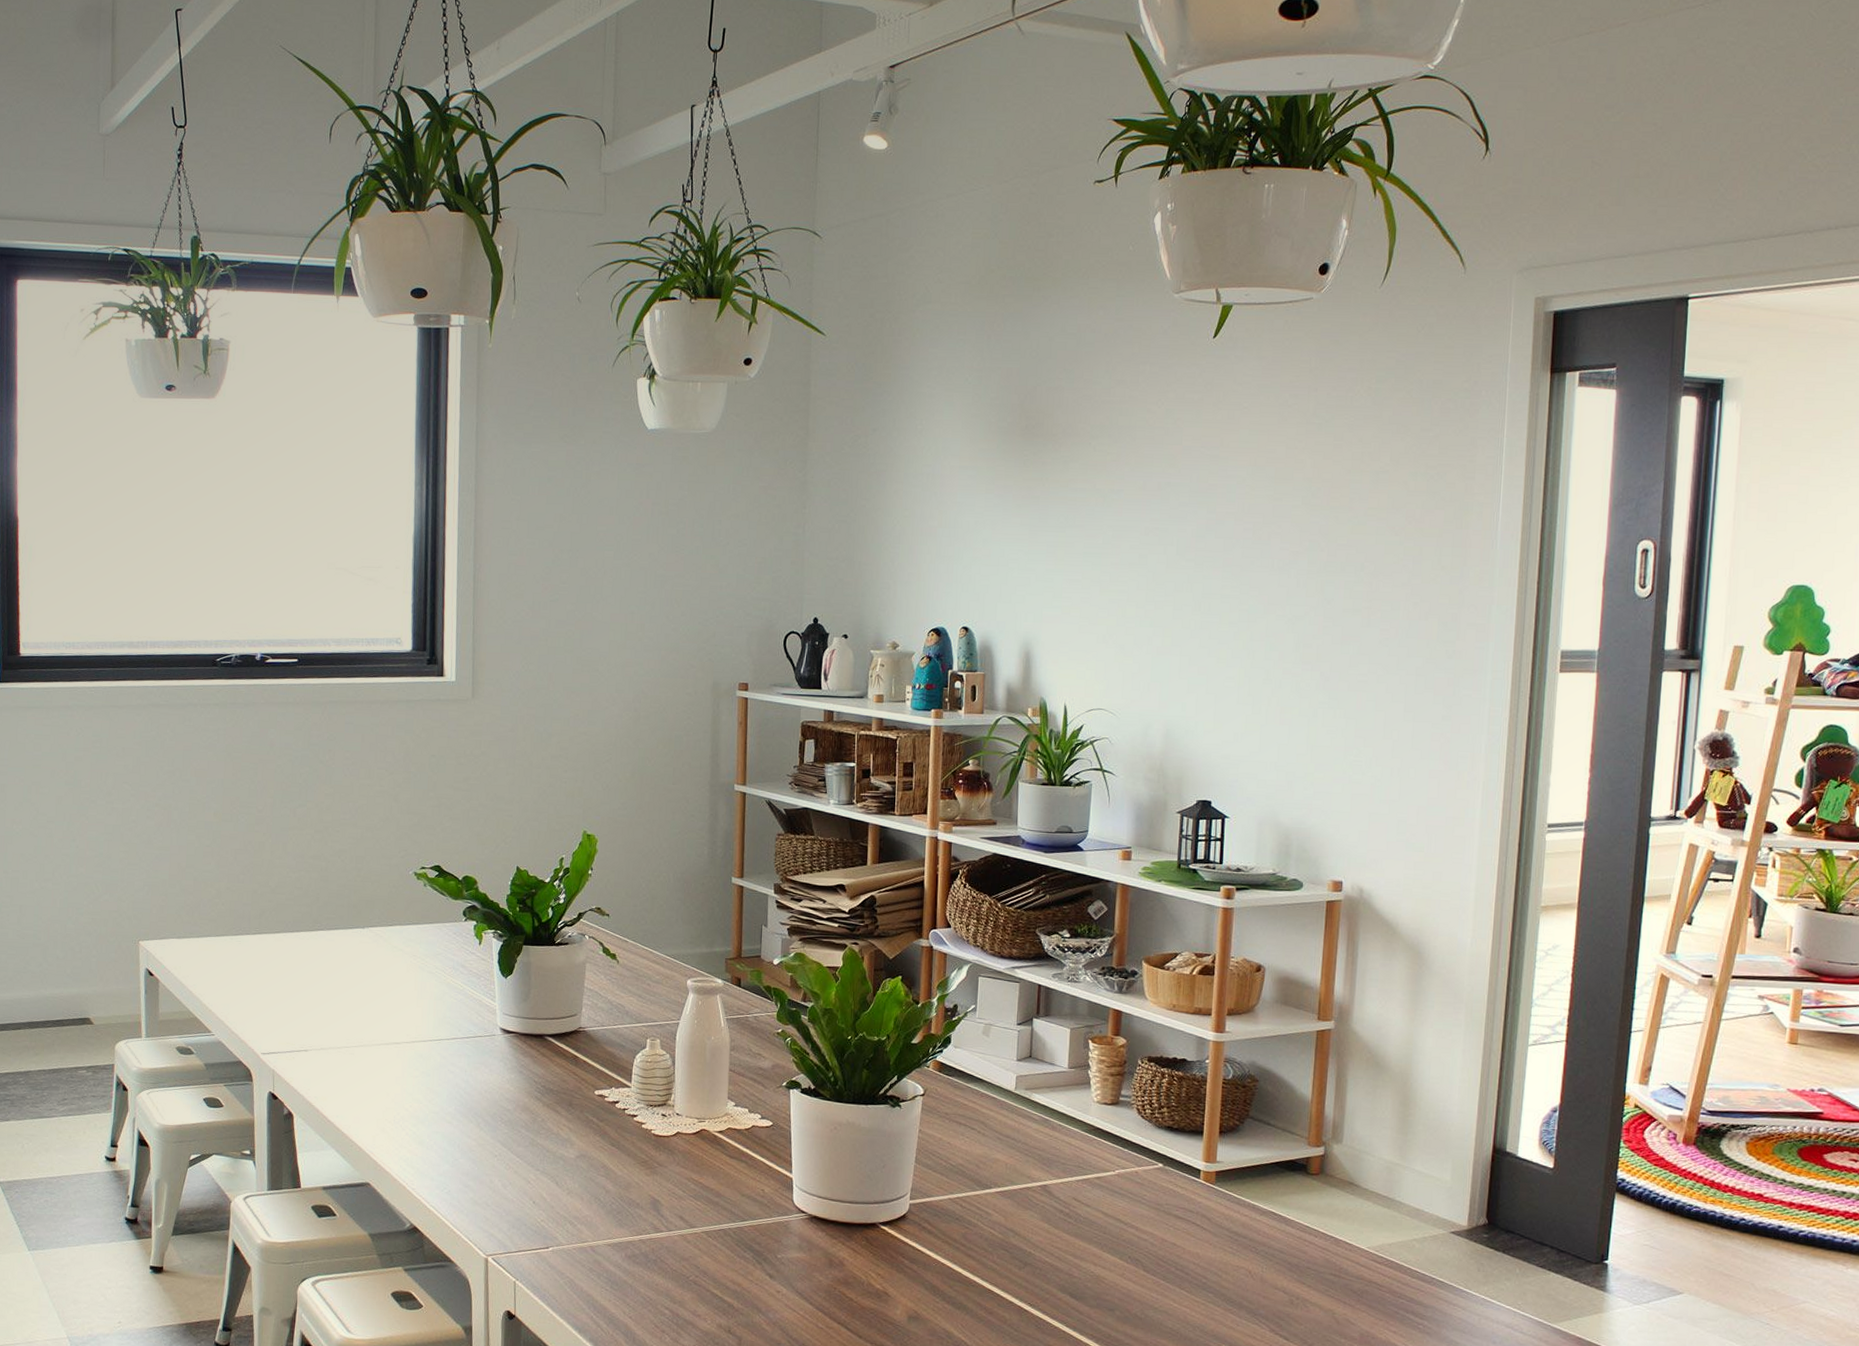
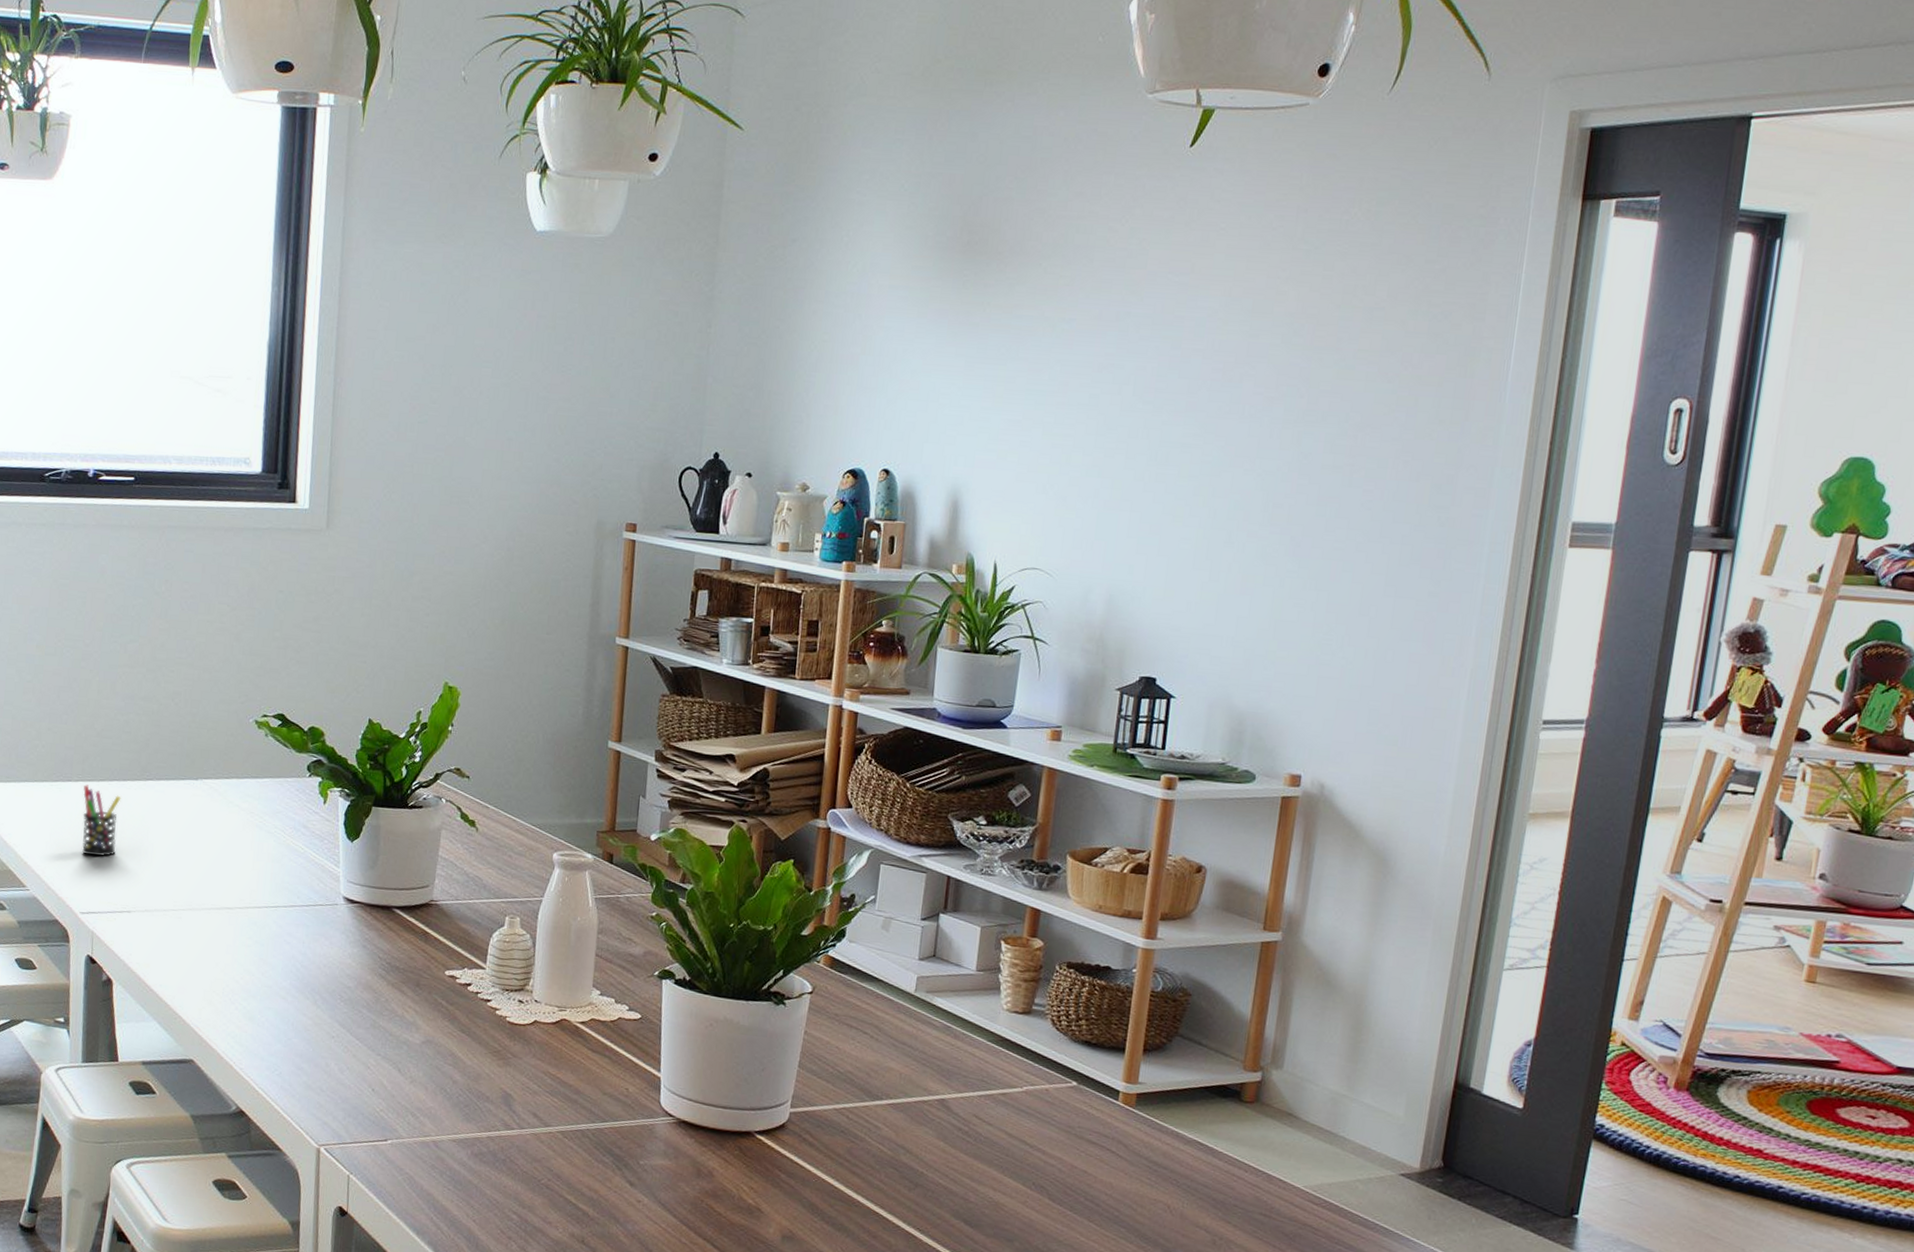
pen holder: none [261,937,296,1002] -> present [82,785,121,857]

